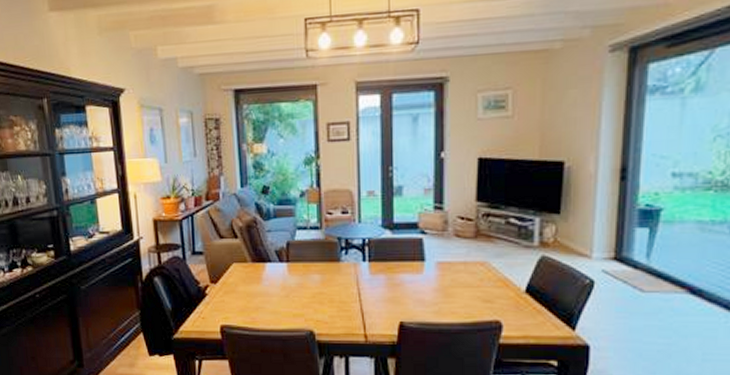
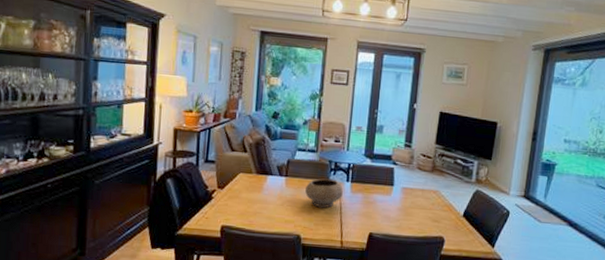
bowl: none [313,260,360,296] -> present [305,178,343,208]

